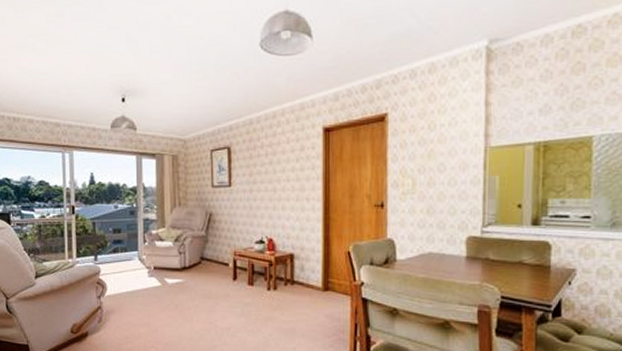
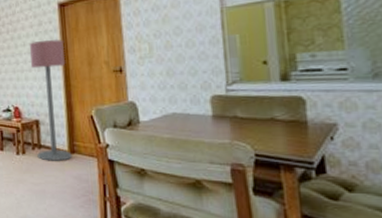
floor lamp: none [288,166,326,298] -> present [29,38,72,161]

